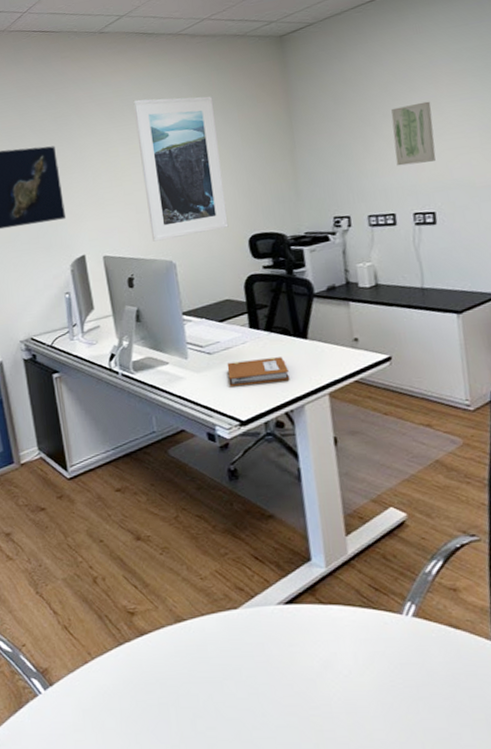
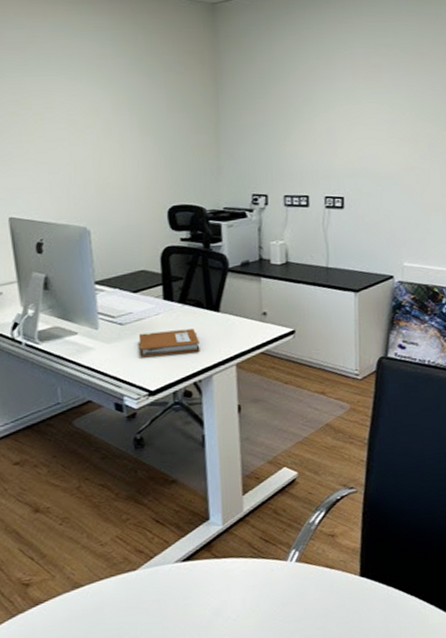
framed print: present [133,96,229,242] -> none [50,49,148,206]
wall art: present [391,101,436,166] -> none [312,90,349,150]

